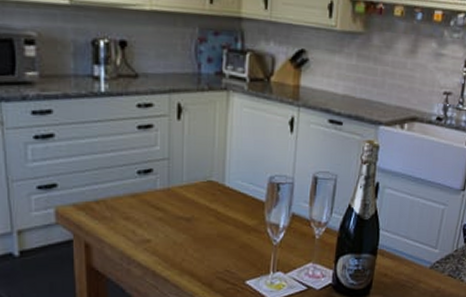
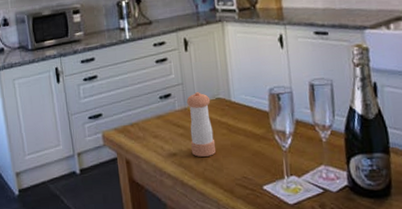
pepper shaker: none [169,171,201,245] -> present [186,92,216,157]

